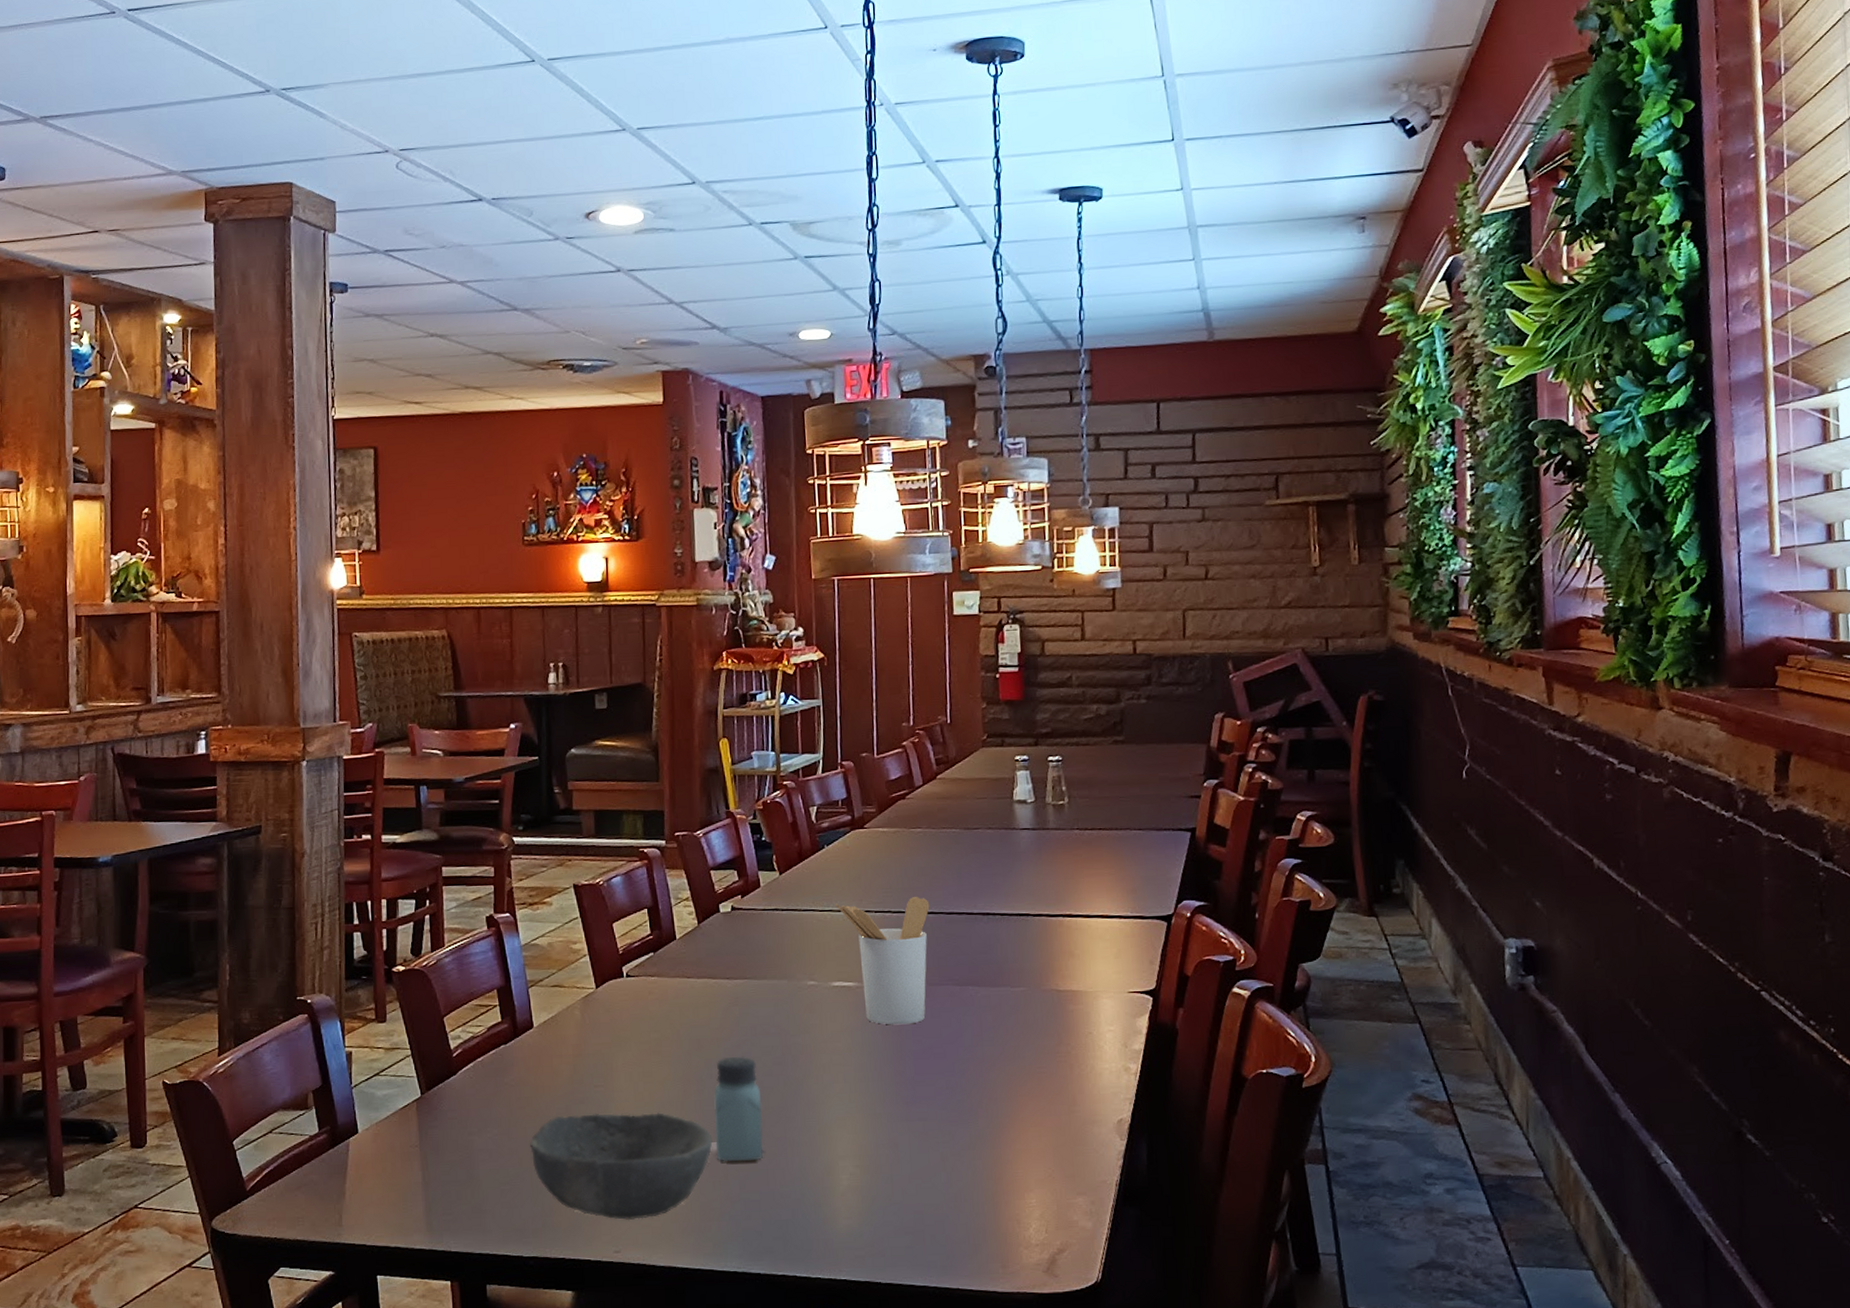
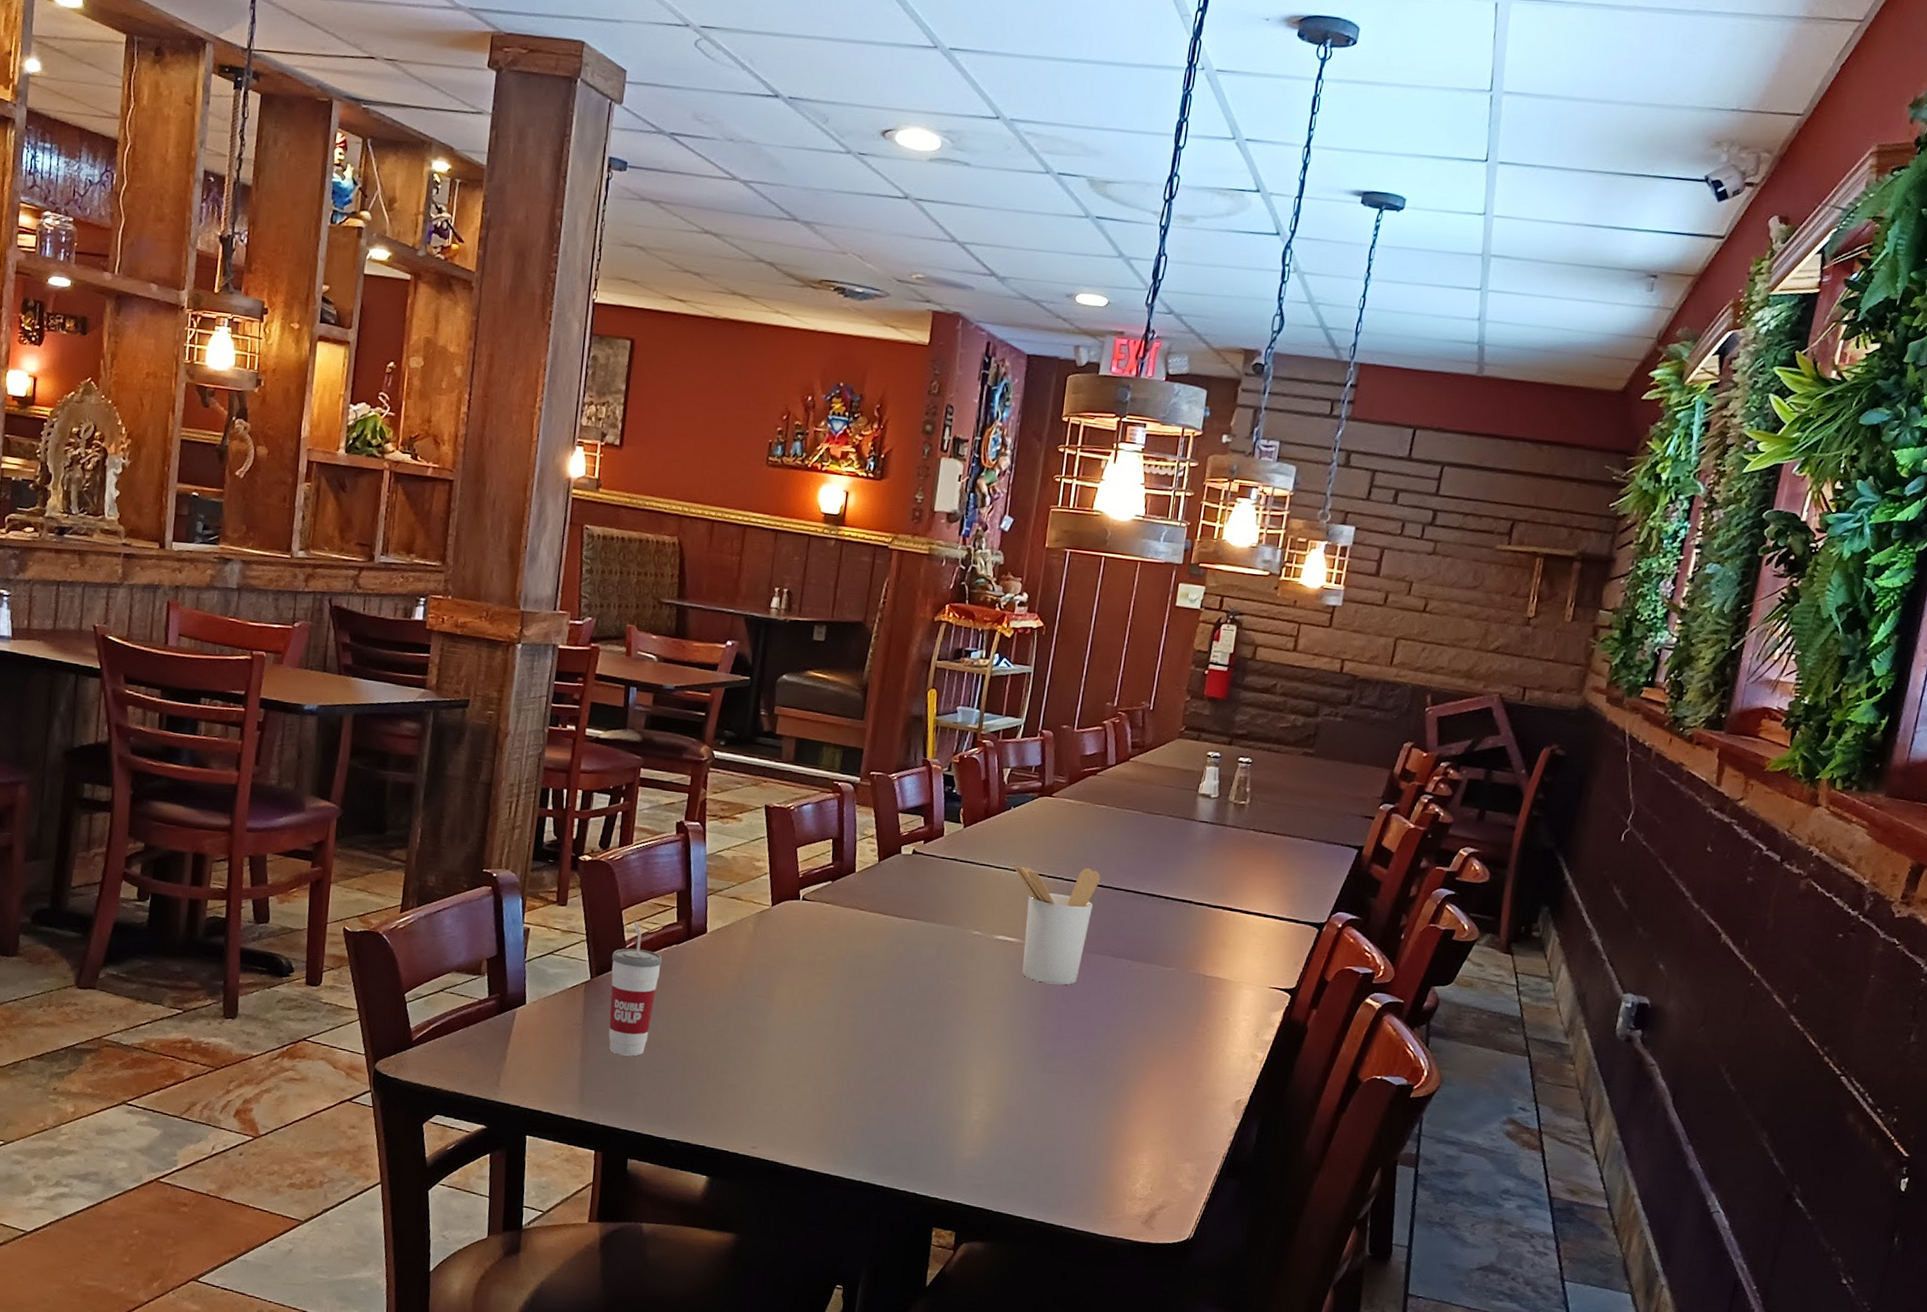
cup: none [440,1026,493,1172] -> present [608,921,663,1056]
bowl: present [530,1112,713,1221] -> none [687,1017,859,1122]
saltshaker: present [713,1056,763,1162] -> none [861,988,912,1086]

